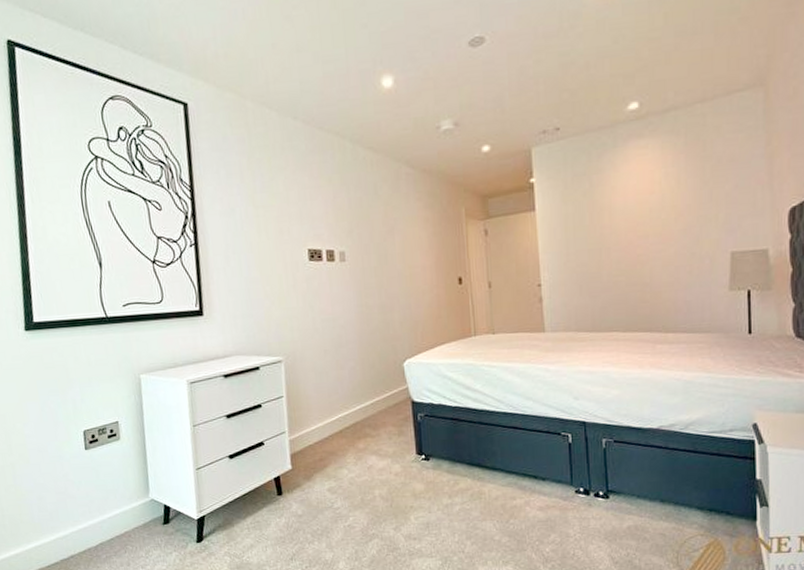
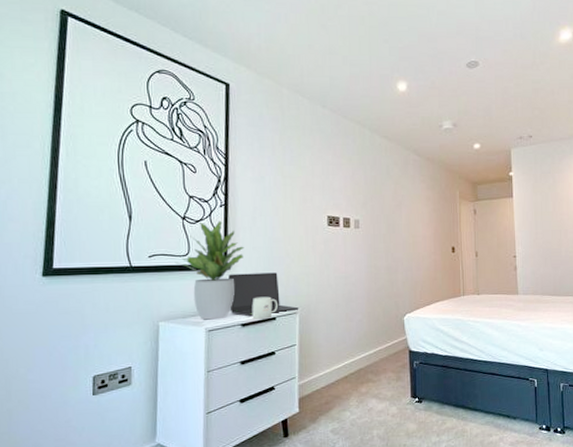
potted plant: none [149,263,220,372] -> present [175,221,244,320]
laptop: none [205,317,284,367] -> present [228,272,299,317]
mug: none [232,344,261,371] -> present [252,296,278,320]

